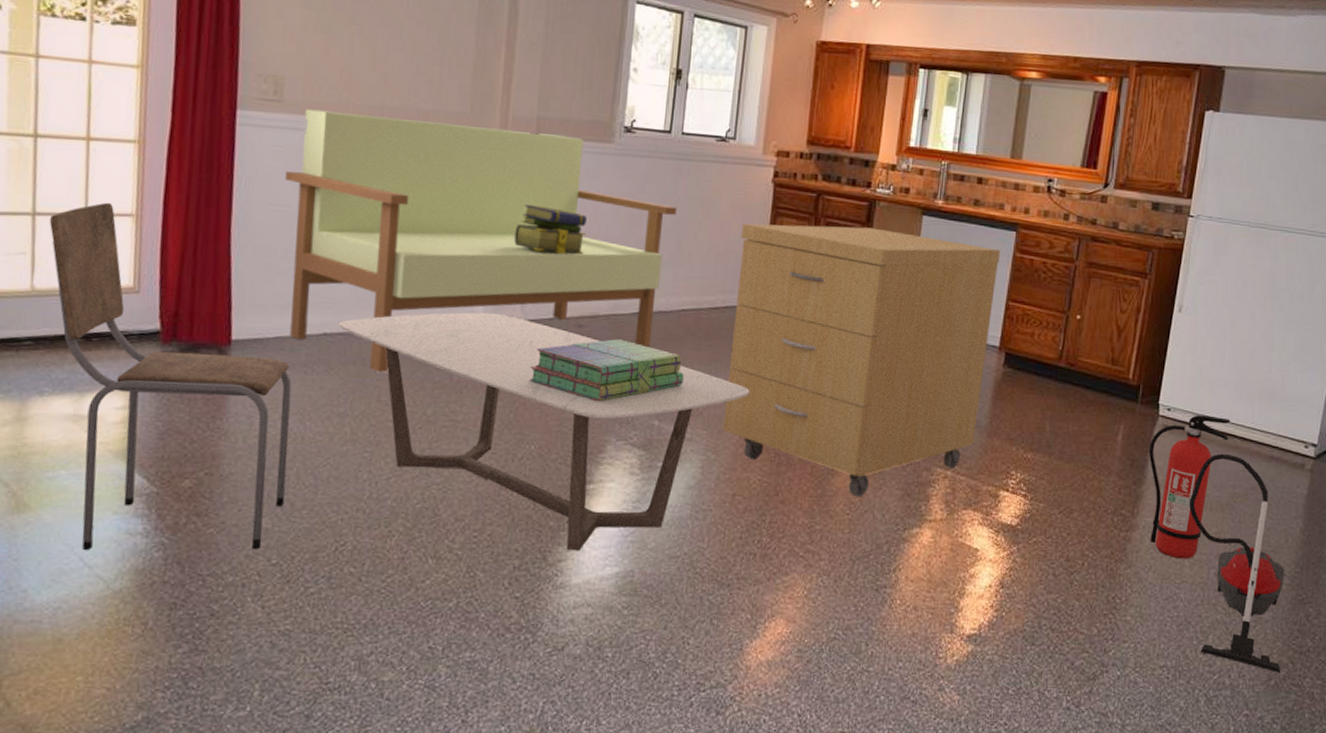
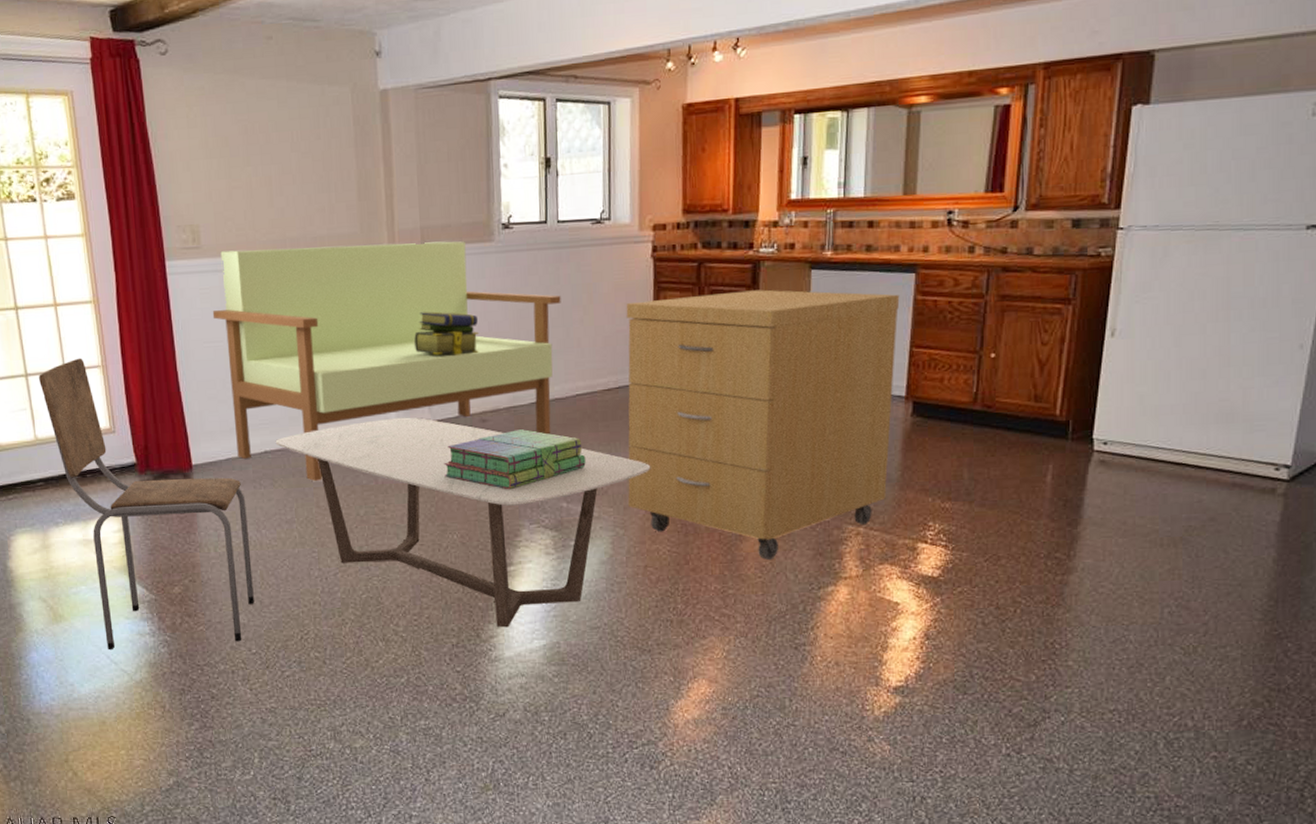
fire extinguisher: present [1148,414,1231,559] -> none [1083,444,1181,600]
vacuum cleaner: present [1188,453,1285,673] -> none [1134,484,1256,712]

